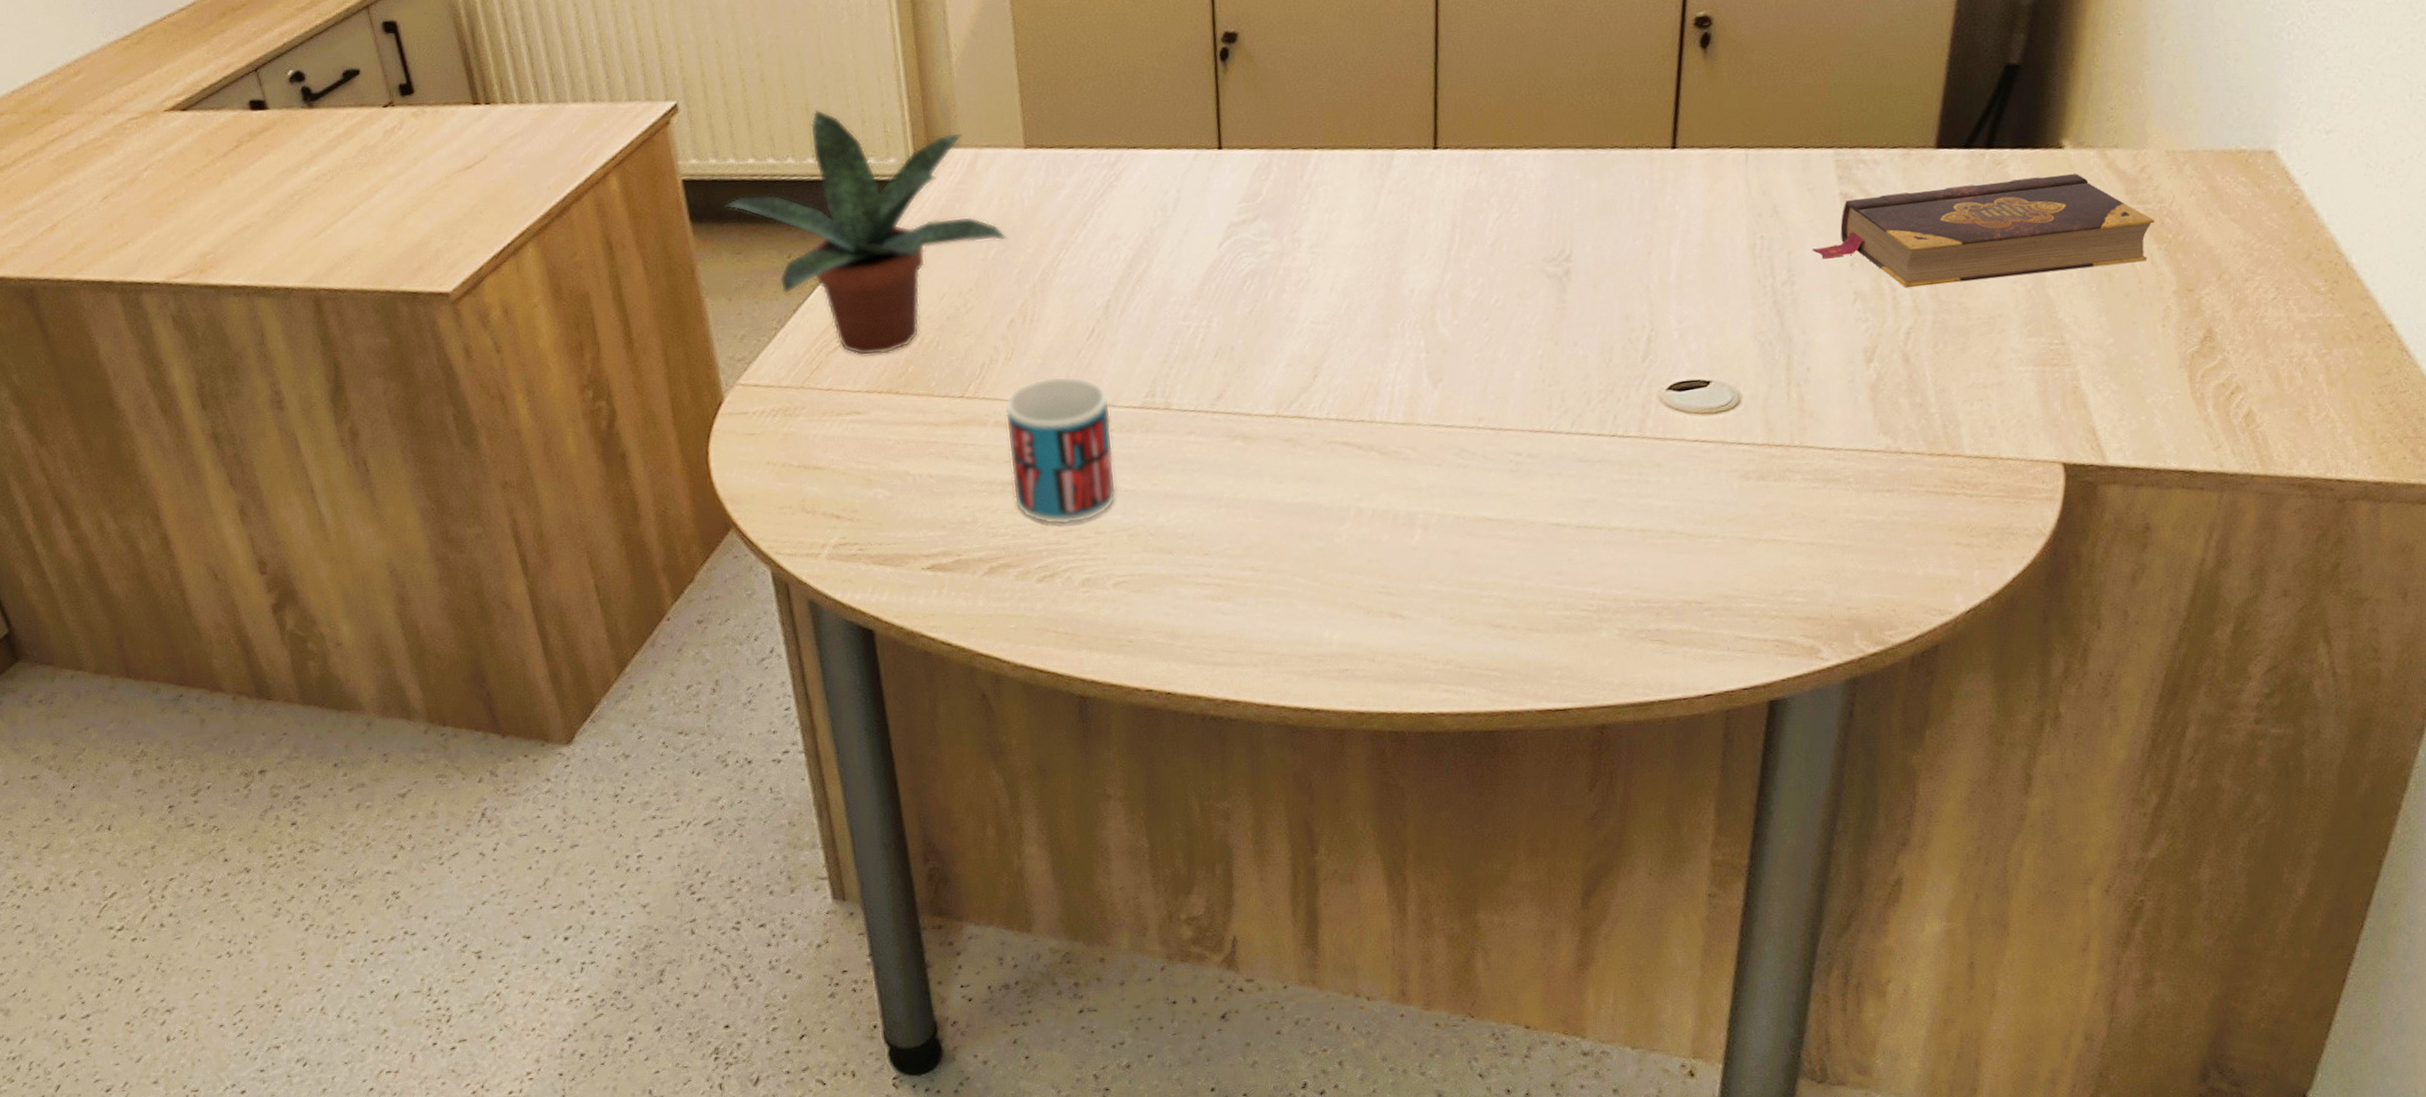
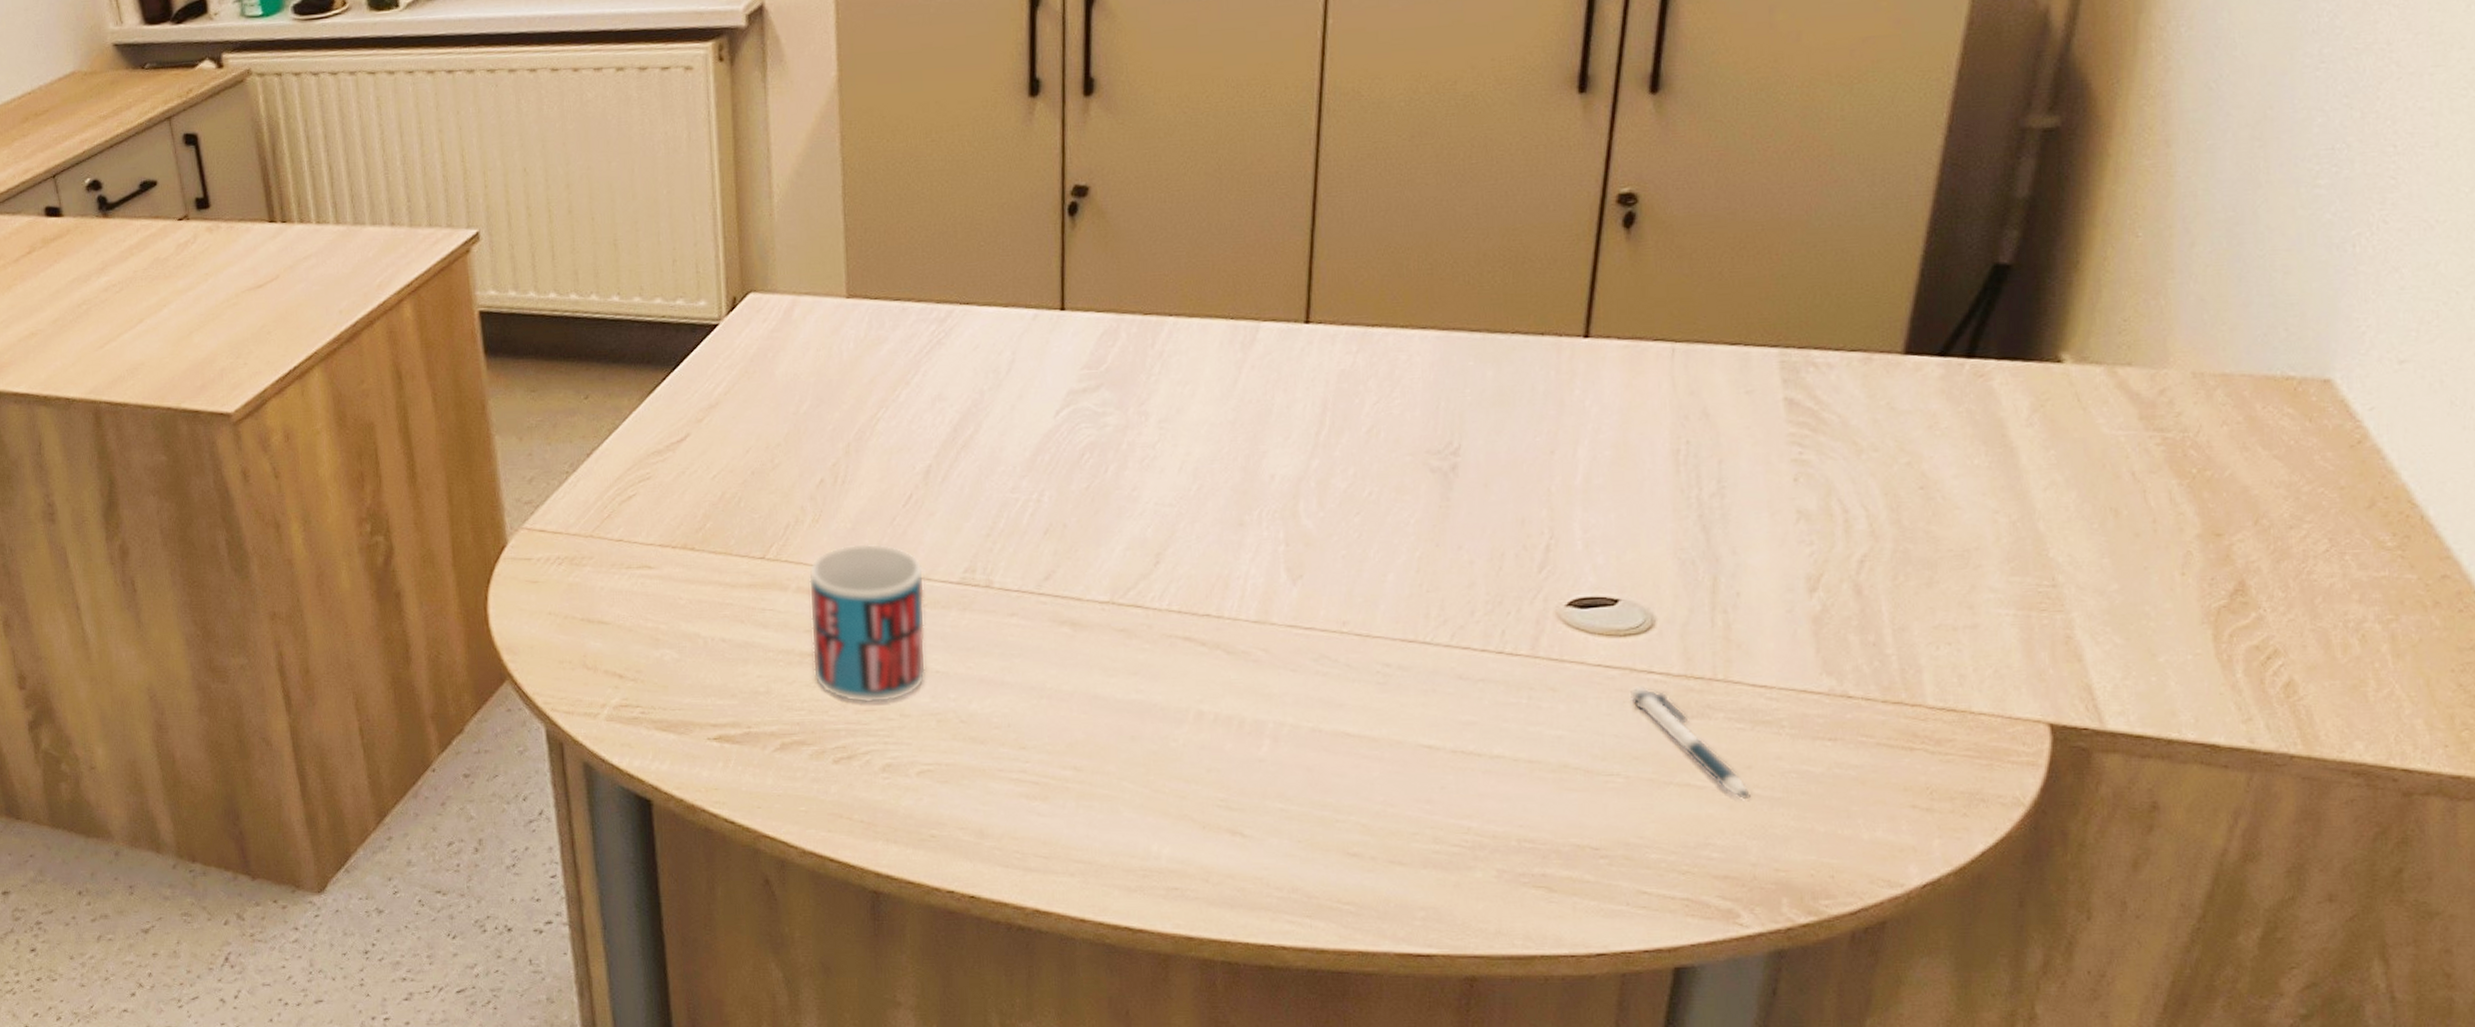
potted plant: present [724,109,1007,356] -> none [522,245,822,508]
pen: none [1722,455,1827,550] -> present [1629,685,1752,800]
book: present [1811,173,2154,289] -> none [1747,391,2175,511]

